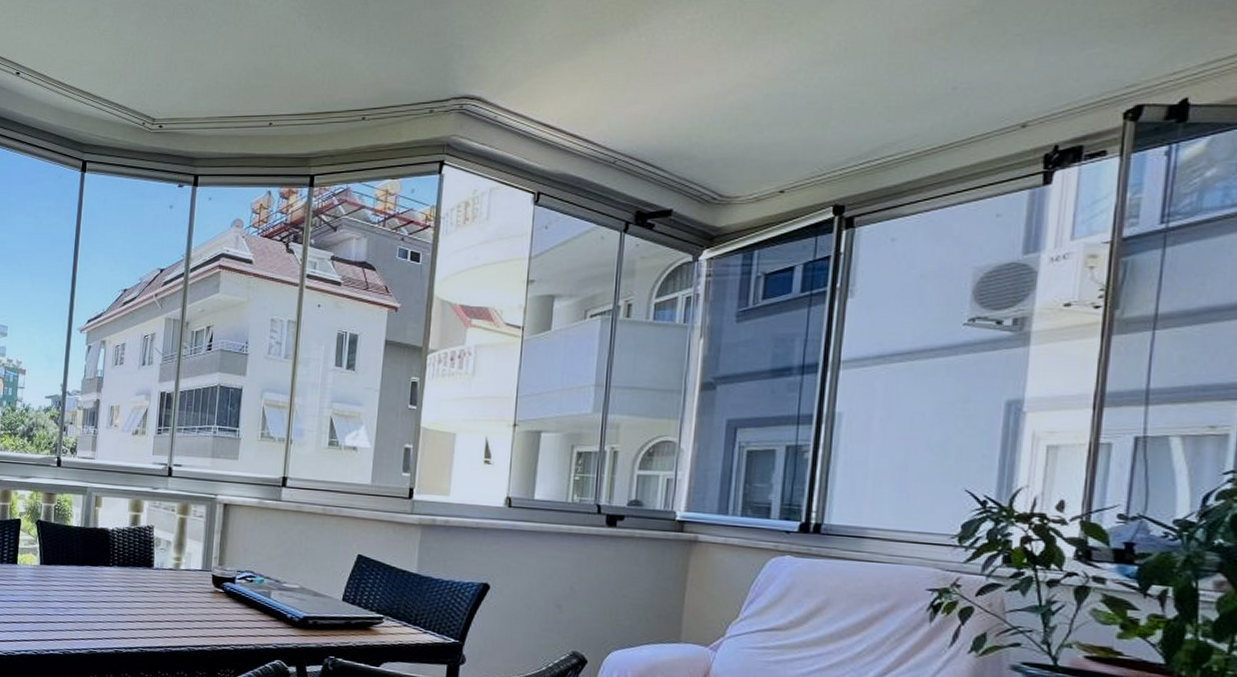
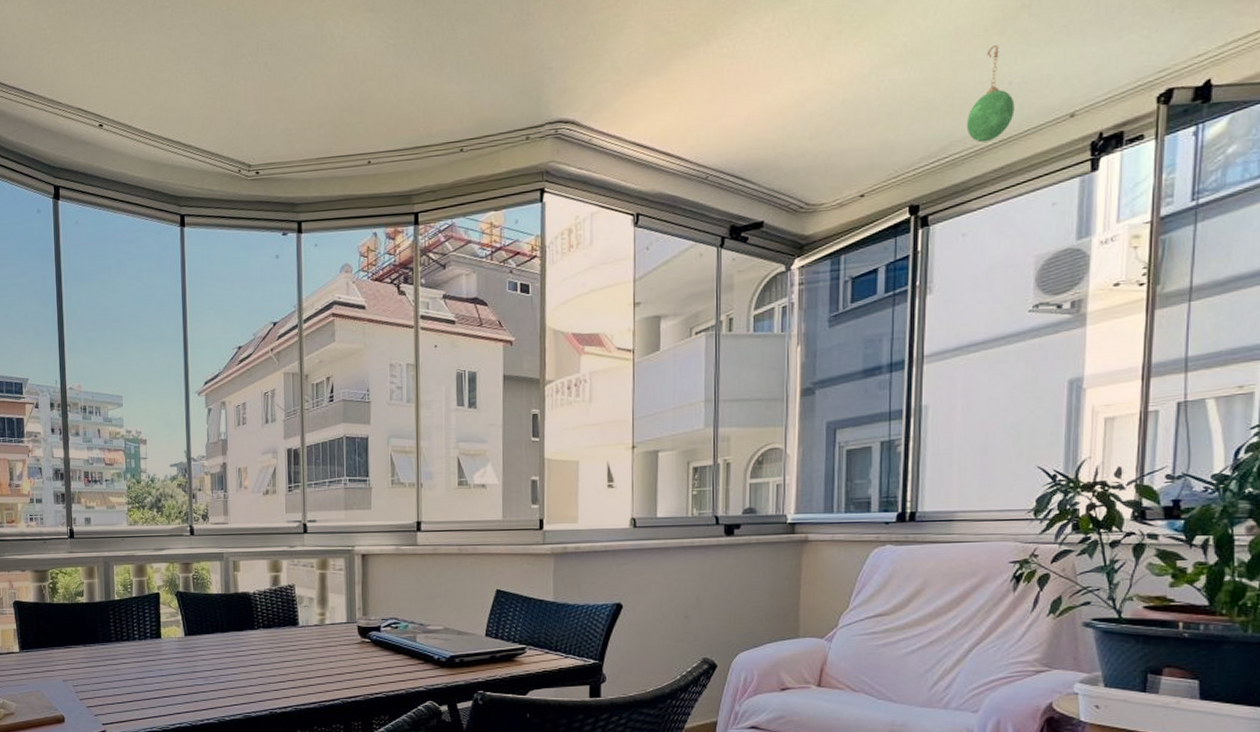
hanging planter: none [902,49,959,147] -> present [966,44,1015,143]

